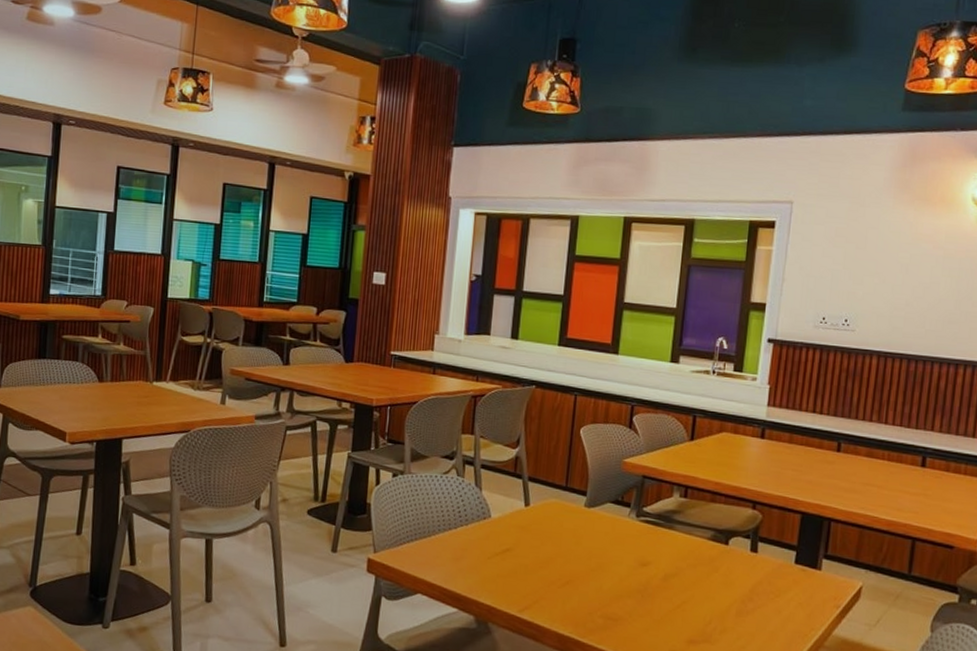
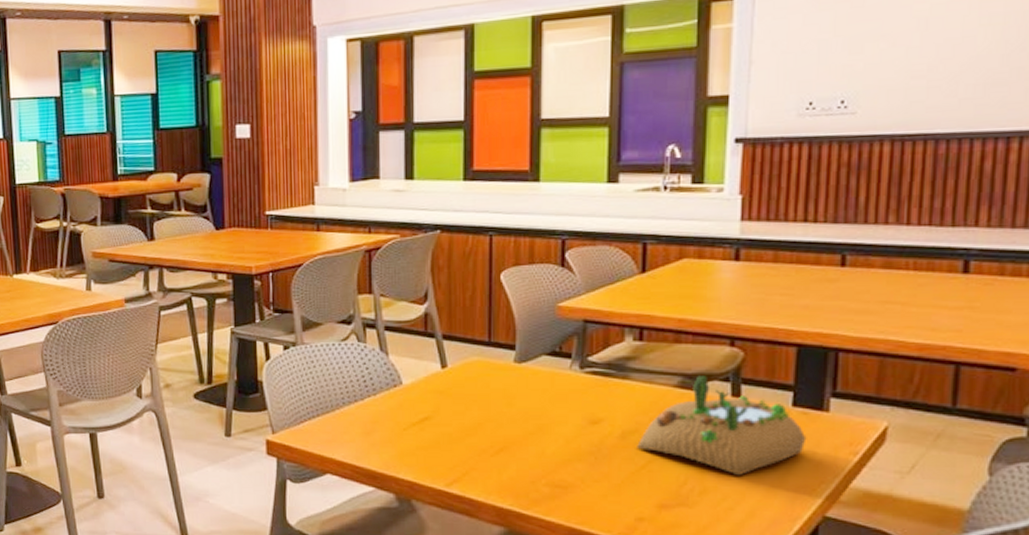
succulent planter: none [675,531,804,620] -> present [637,376,807,476]

